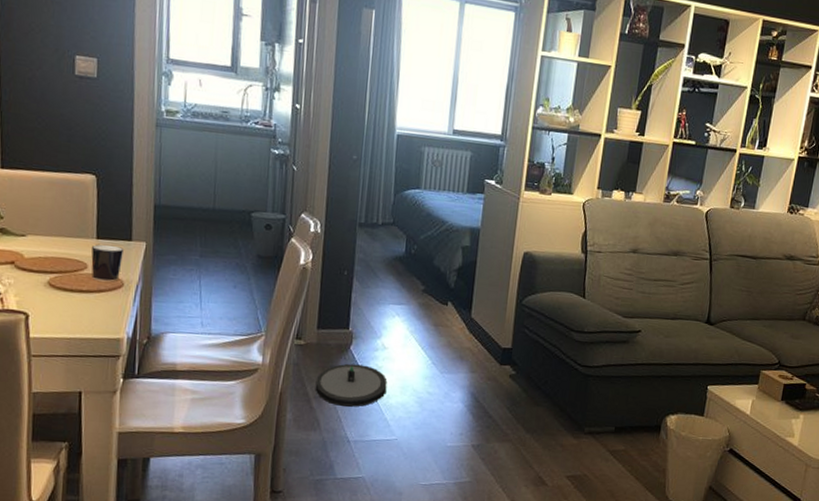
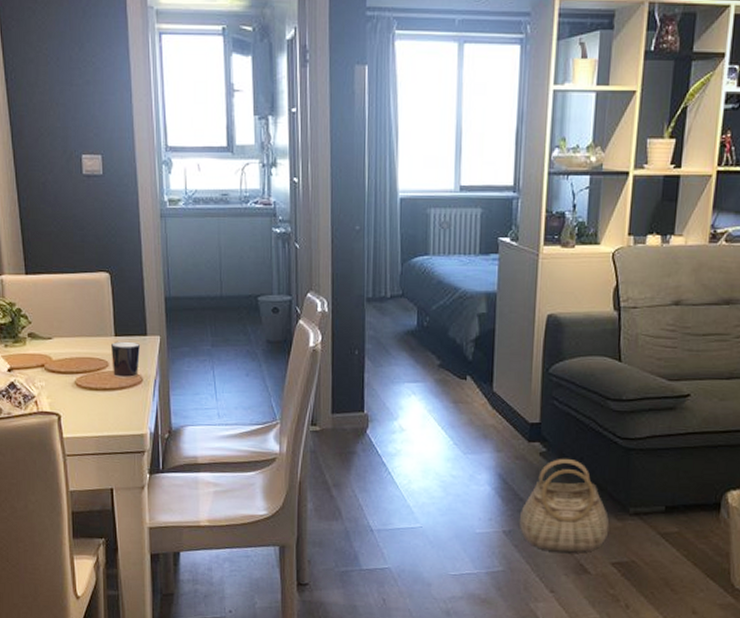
robot vacuum: present [315,363,388,407] -> none [334,448,408,494]
basket: none [487,381,567,466] -> present [519,458,610,553]

